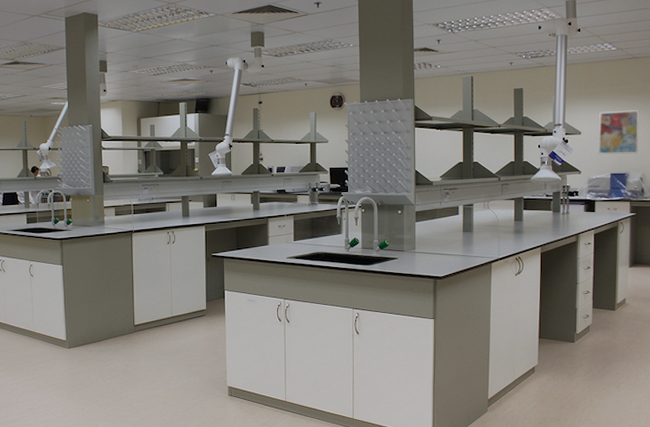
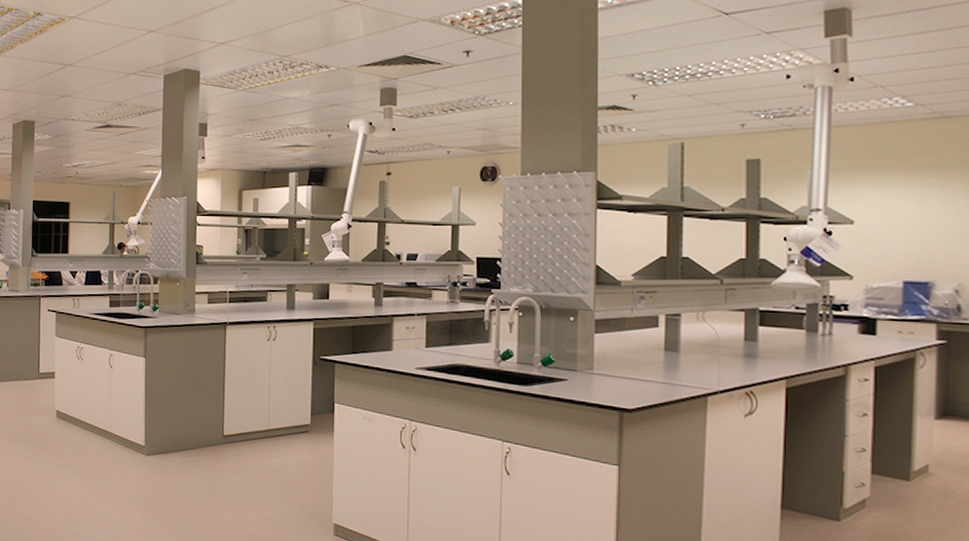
wall art: present [599,110,639,155] -> none [883,192,952,255]

